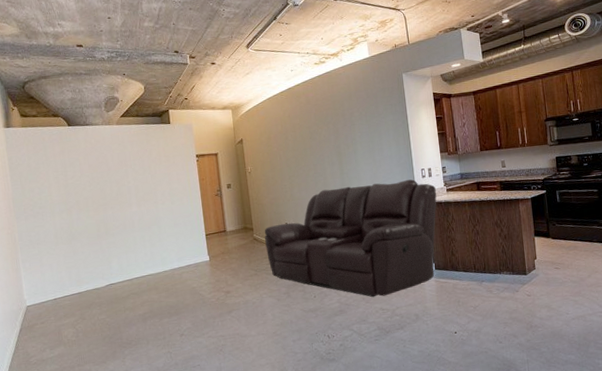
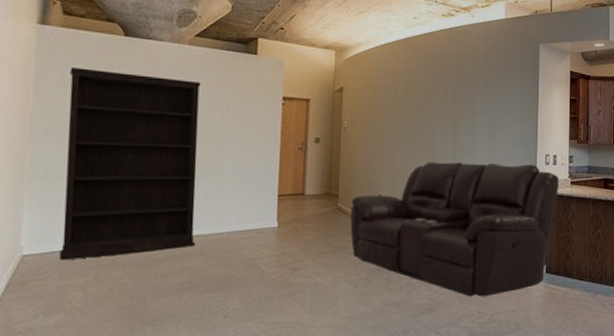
bookshelf: none [33,153,150,307] -> present [59,67,201,261]

